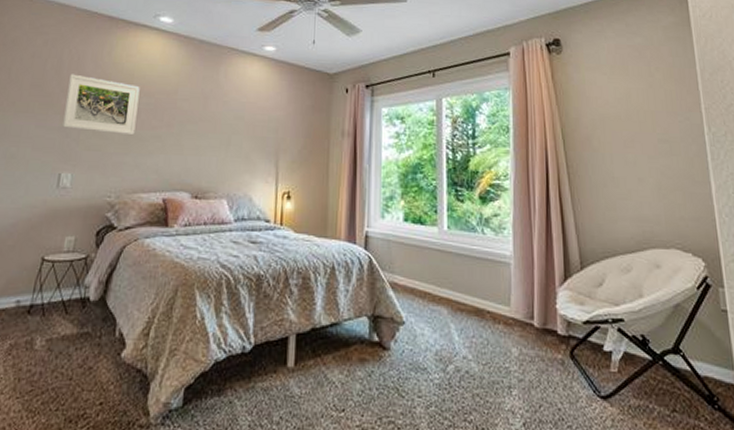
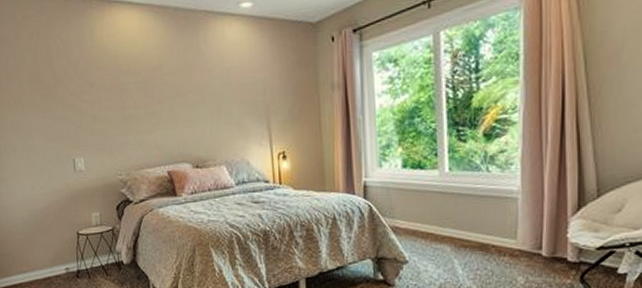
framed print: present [63,74,140,136] -> none [60,63,130,117]

